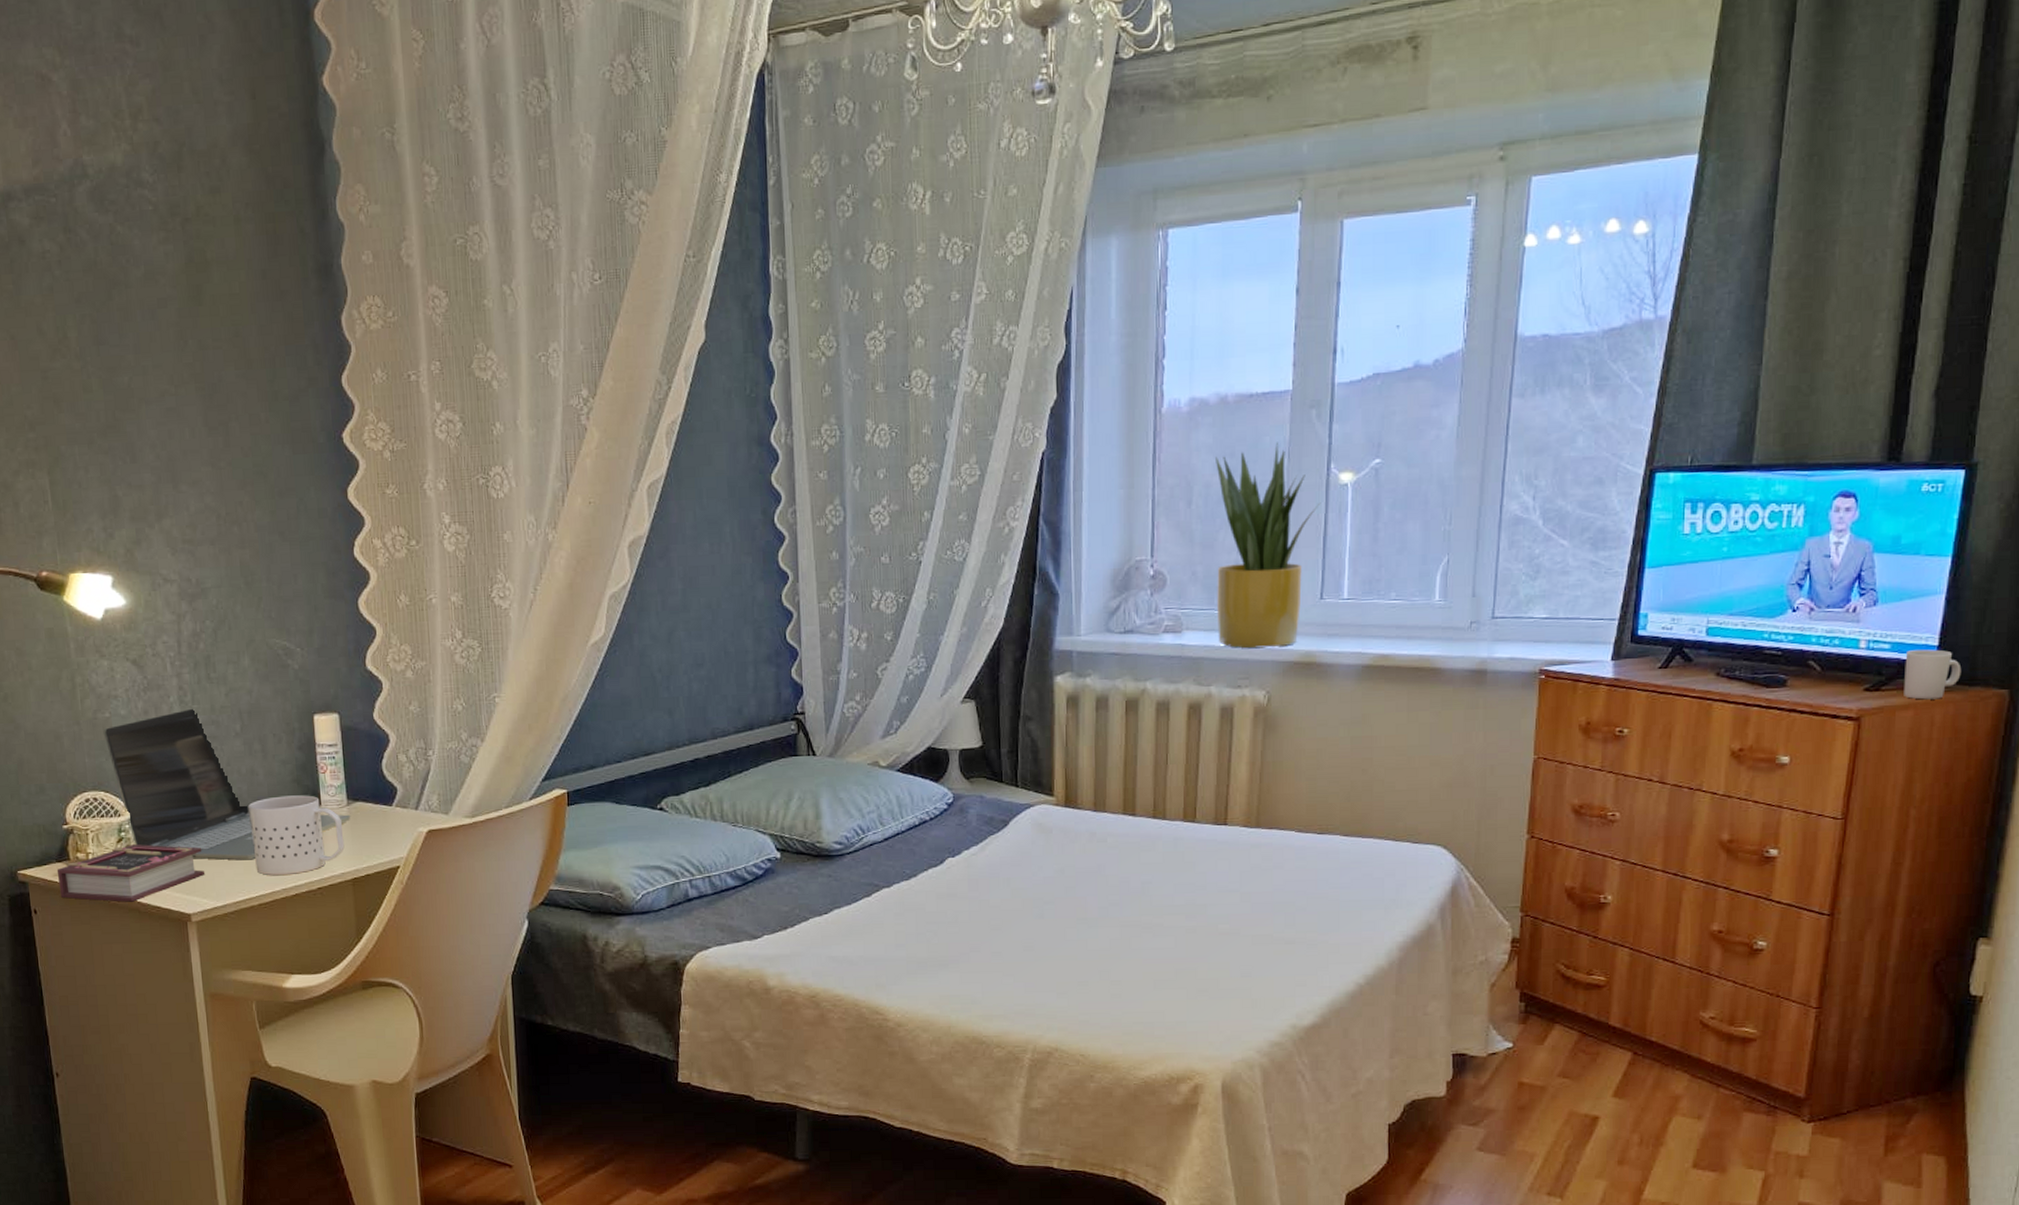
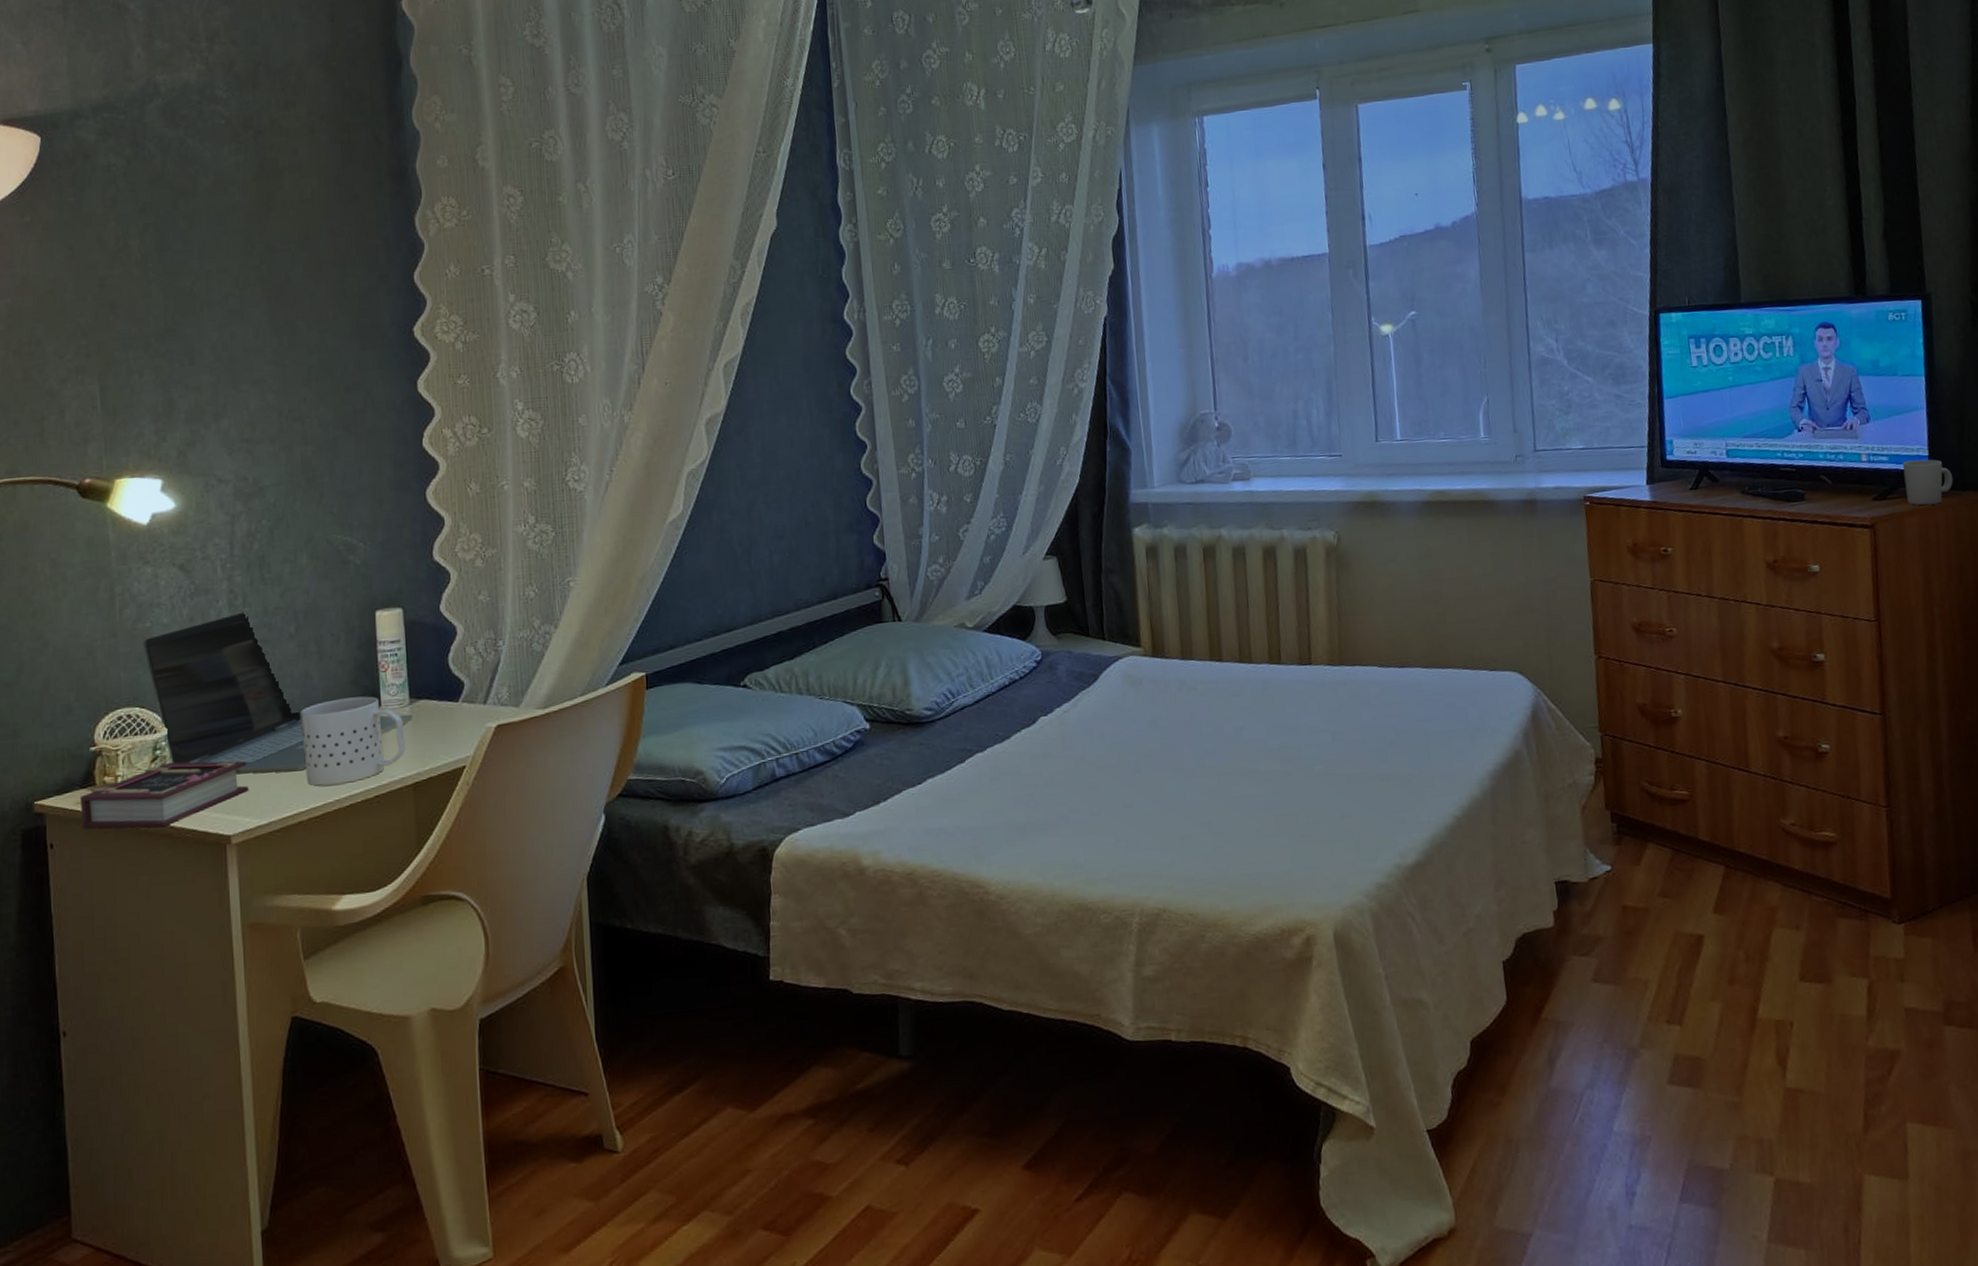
planter: present [1216,442,1321,649] -> none [1266,299,1367,492]

